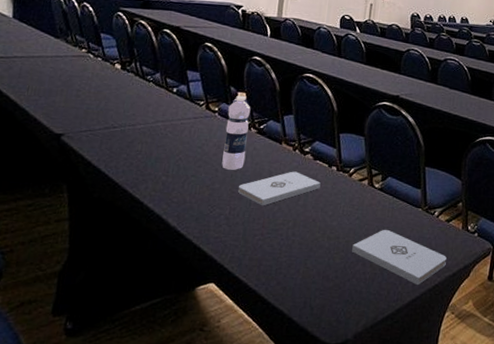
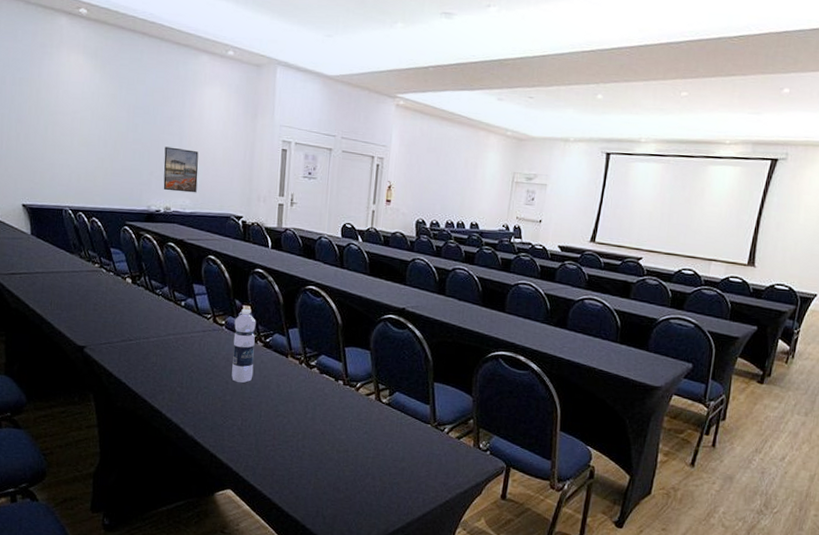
notepad: present [238,171,321,206] -> none [249,384,328,418]
notepad: present [352,229,447,286] -> none [361,444,457,501]

